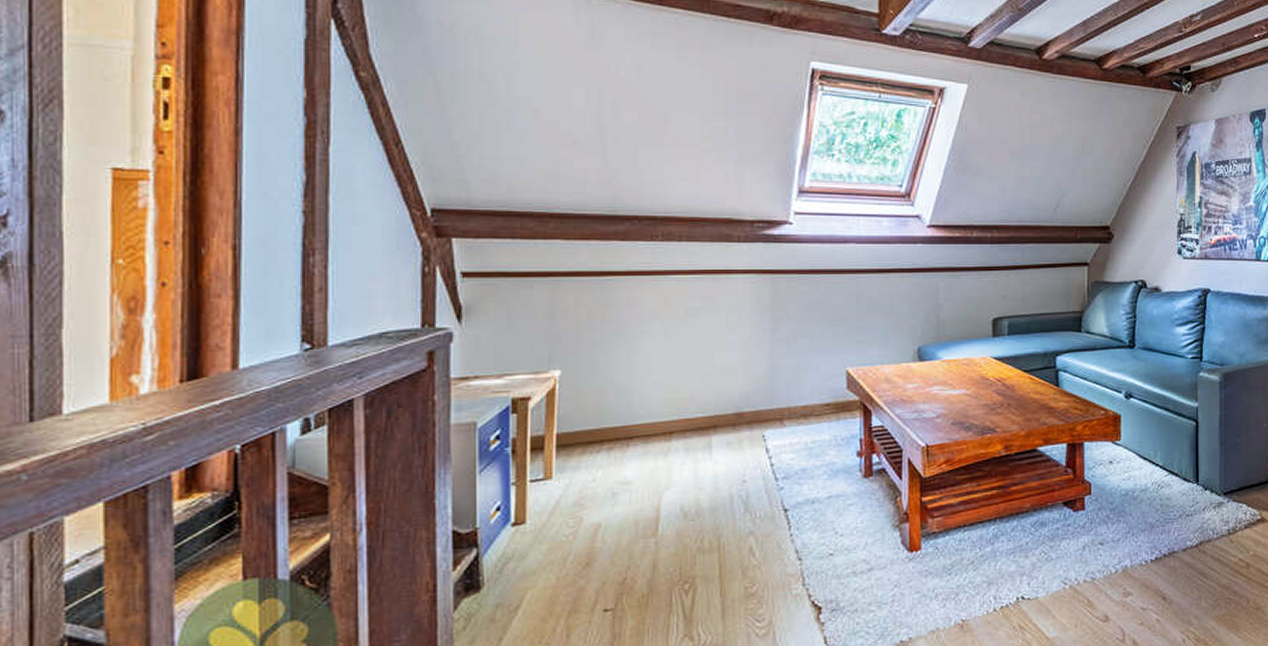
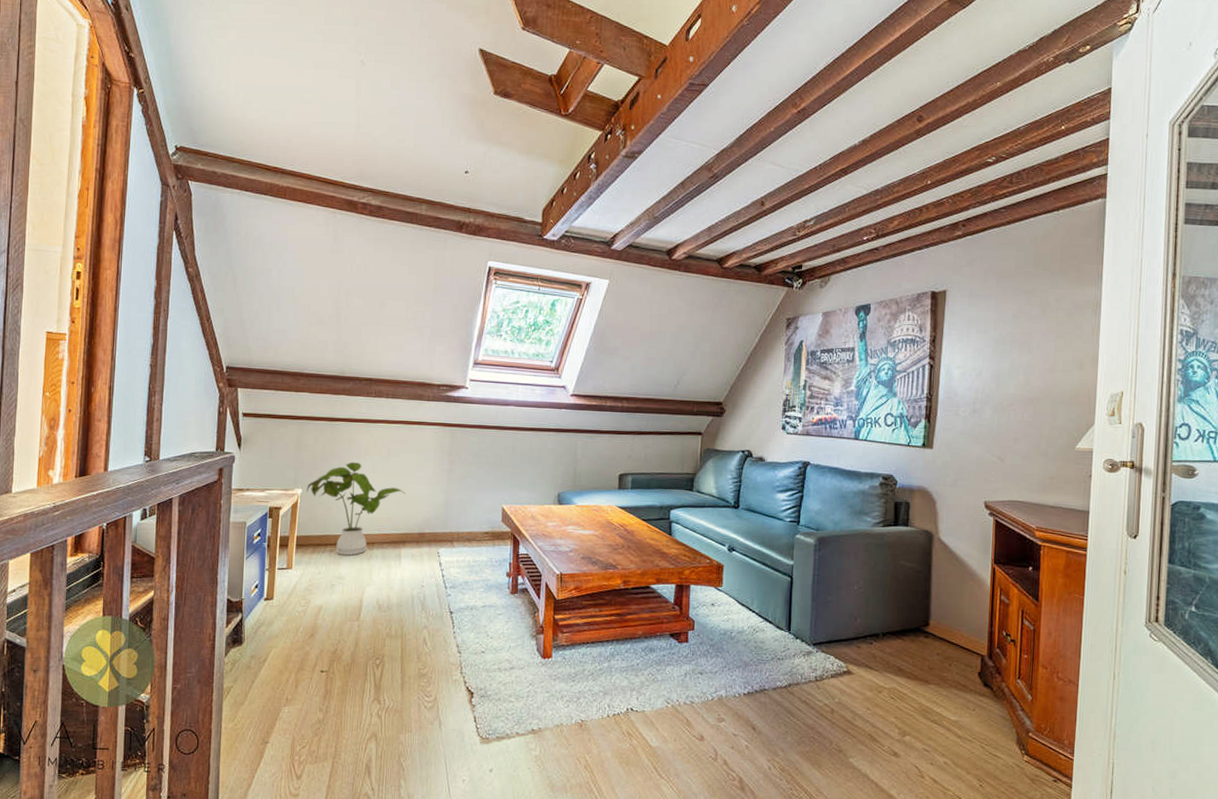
house plant: none [568,328,714,453] -> present [306,461,406,556]

